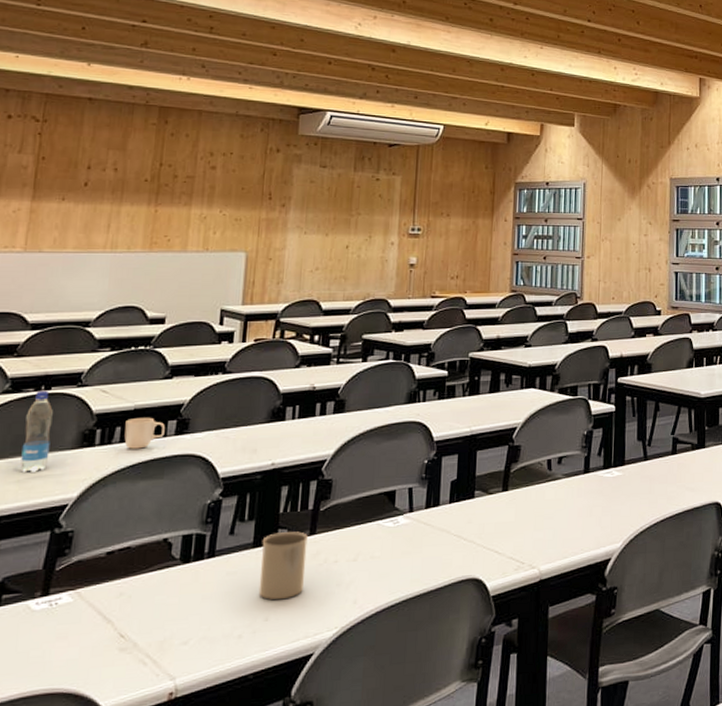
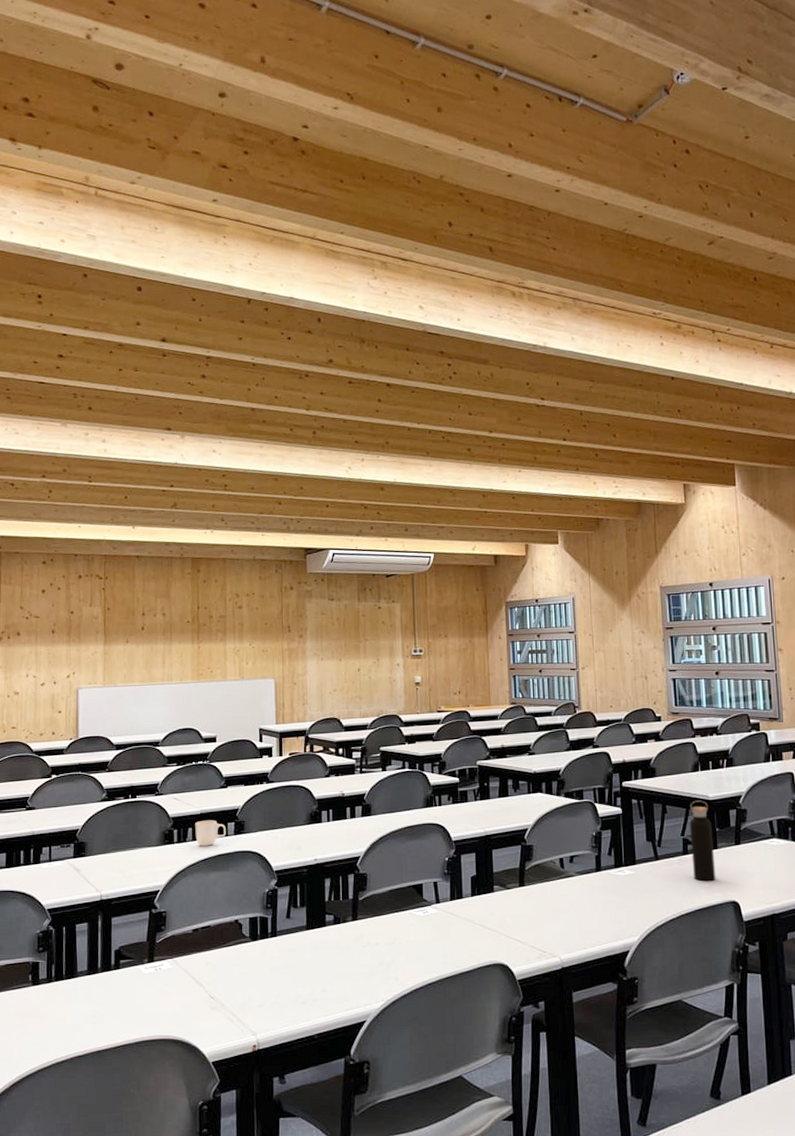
bottle: present [20,390,53,473] -> none [120,798,141,865]
mug: present [258,531,308,601] -> none [313,917,352,975]
water bottle: none [680,397,702,482] -> present [689,800,716,881]

